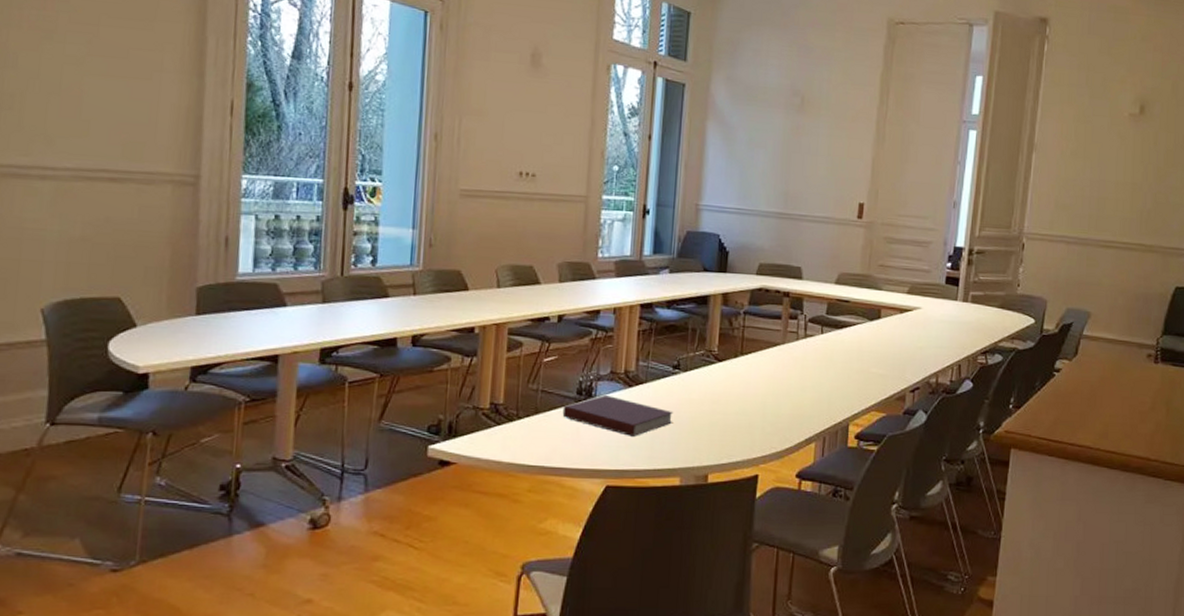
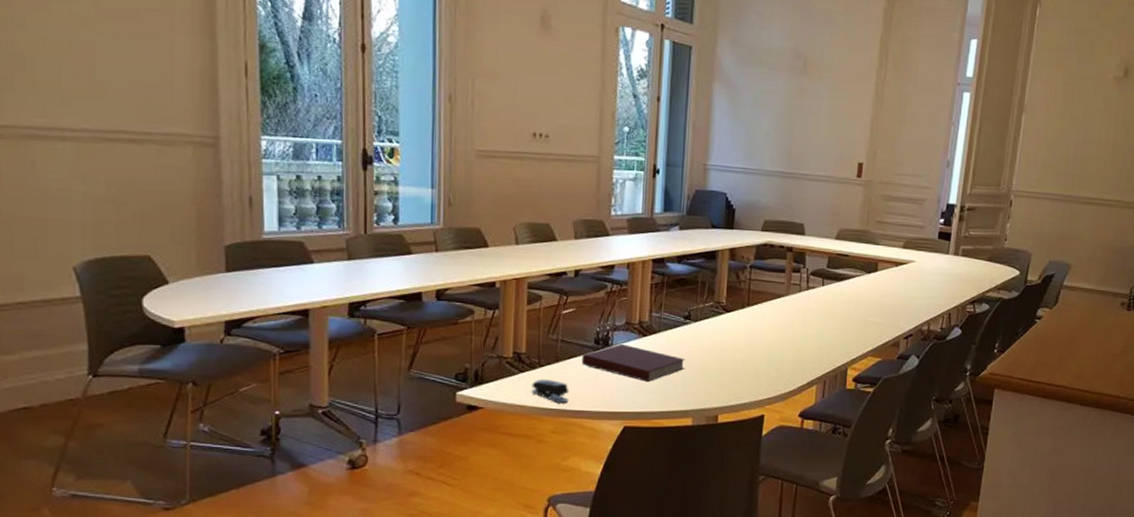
stapler: none [508,432,549,460] -> present [531,378,569,404]

